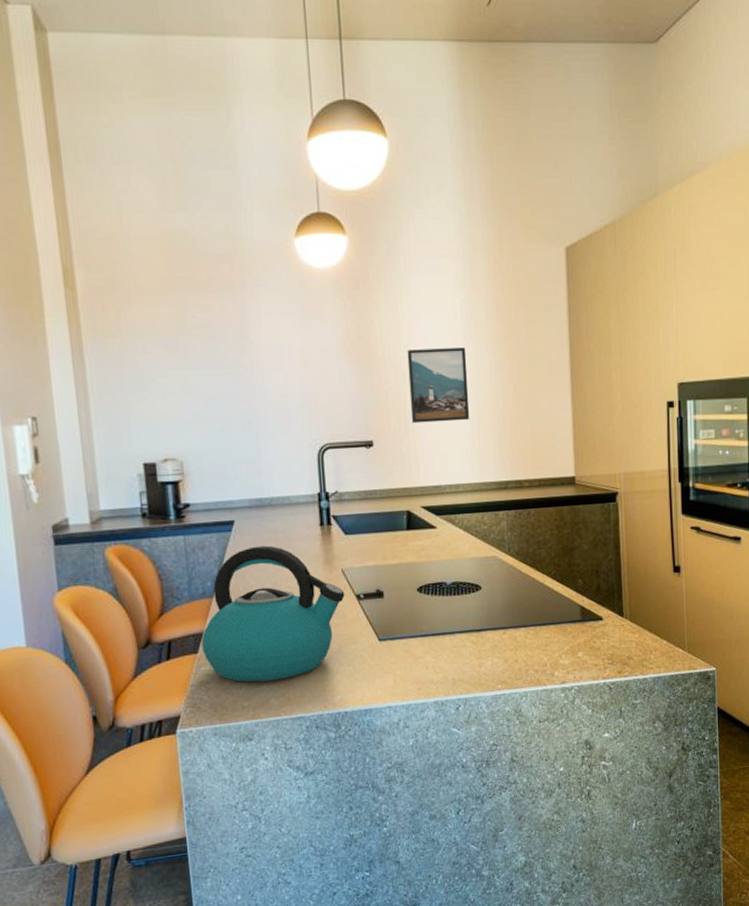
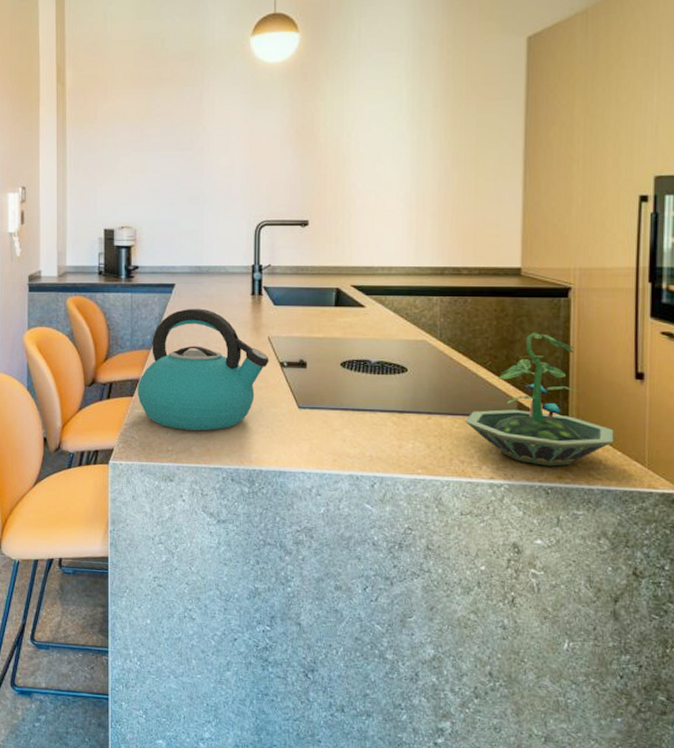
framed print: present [407,347,470,424] -> none [348,135,410,206]
terrarium: none [536,537,660,664] -> present [464,332,614,467]

